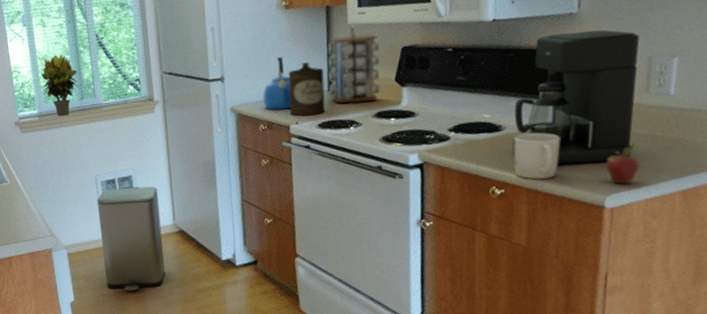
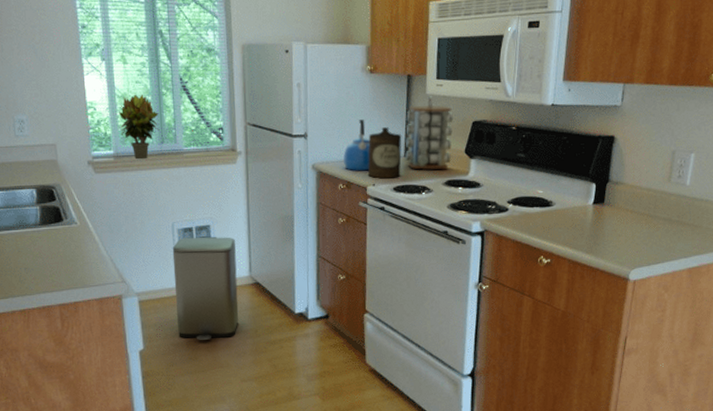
coffee maker: present [512,29,640,165] -> none [560,122,667,240]
mug: present [513,132,561,180] -> none [559,210,599,252]
fruit: present [605,144,640,185] -> none [632,226,659,260]

